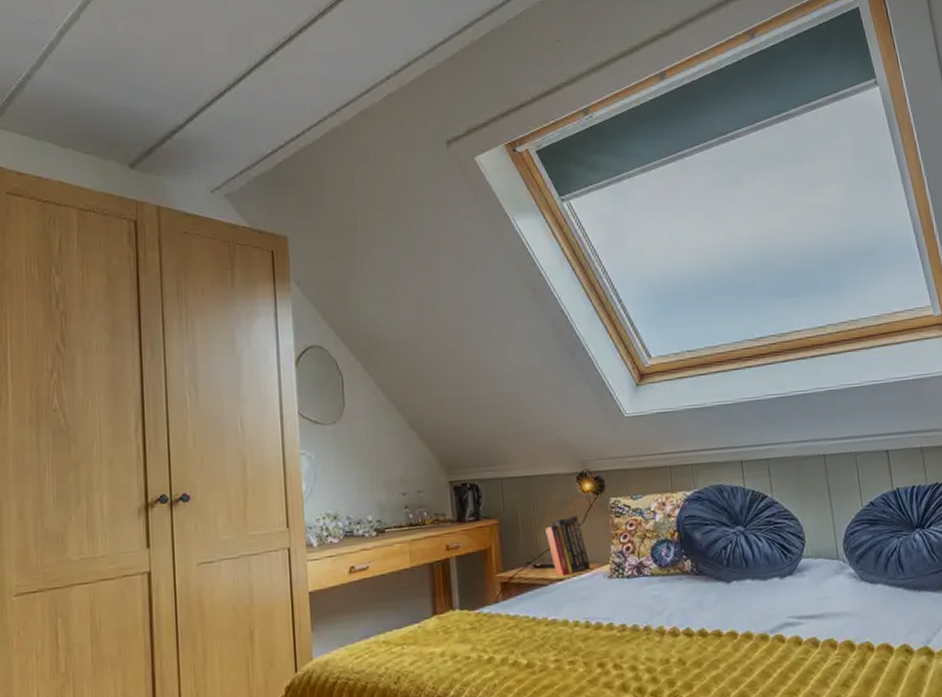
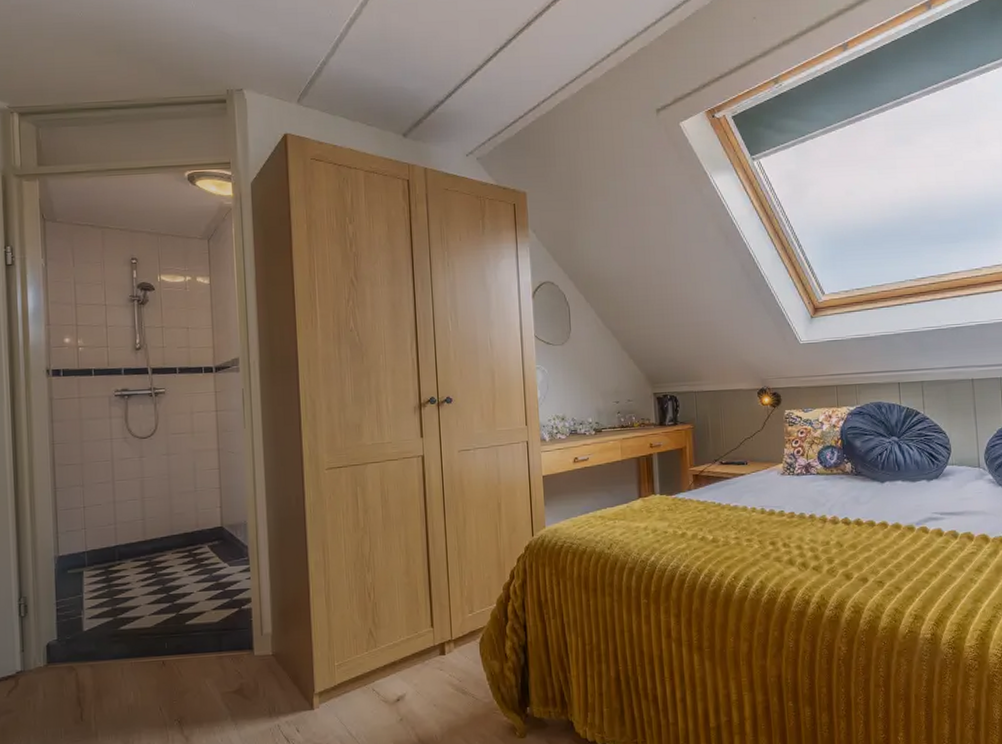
books: present [545,515,591,577] -> none [730,423,767,473]

